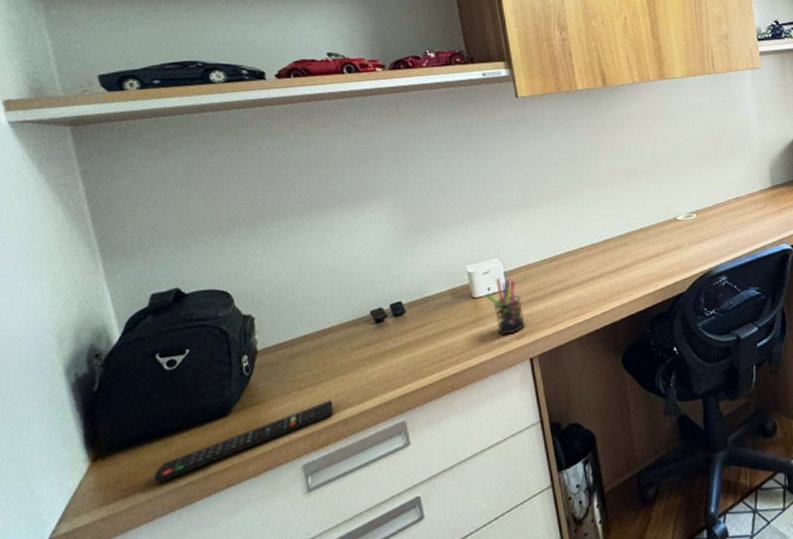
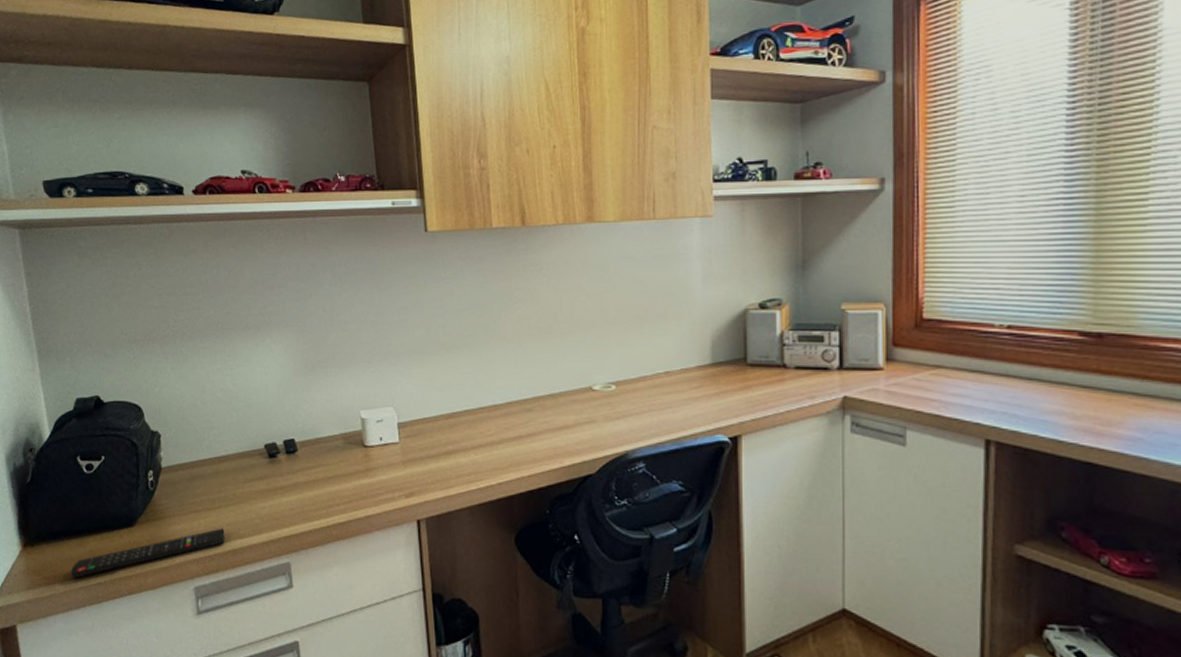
pen holder: present [486,277,525,335] -> none [377,428,415,491]

